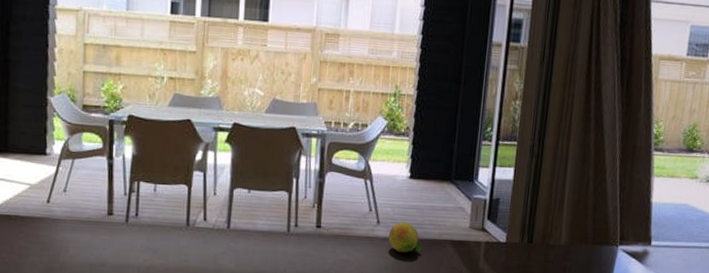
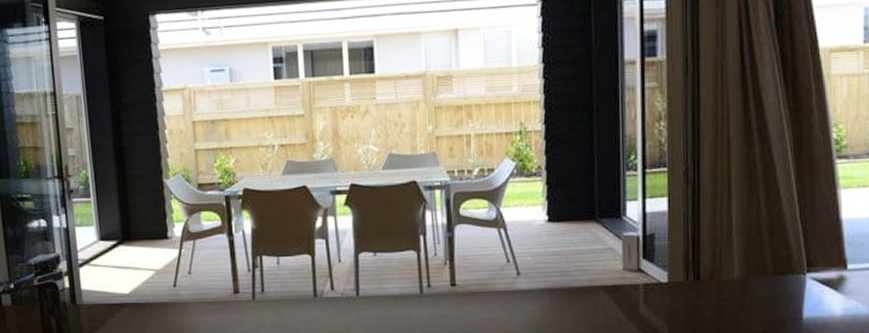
fruit: present [388,222,422,253] -> none [531,270,571,305]

